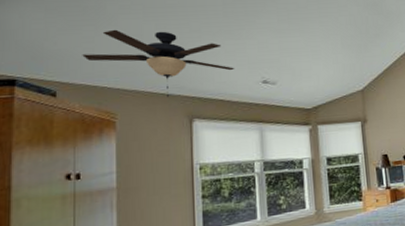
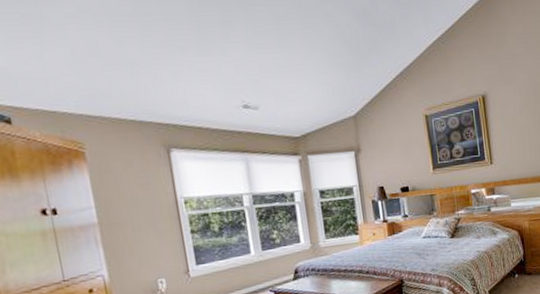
ceiling fan: present [82,29,235,97] -> none [31,43,211,124]

